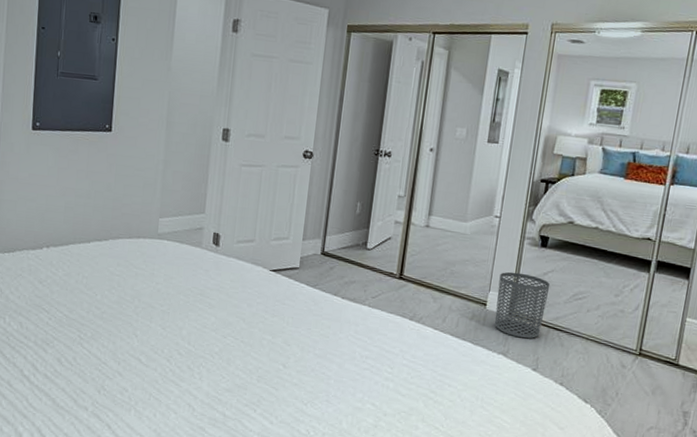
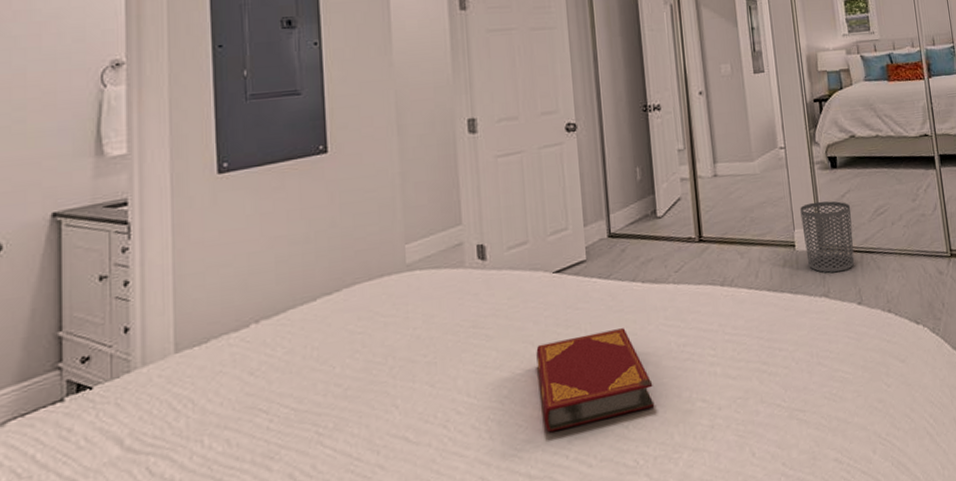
hardback book: none [242,322,334,396] -> present [536,328,655,433]

